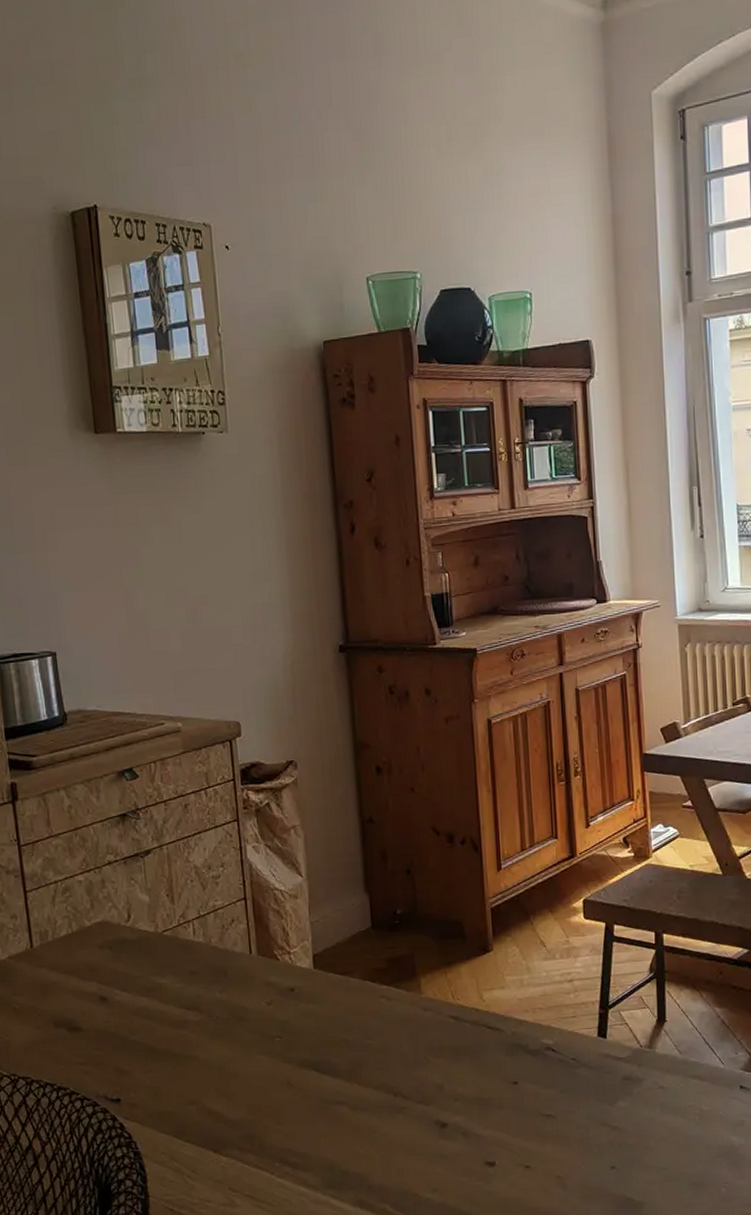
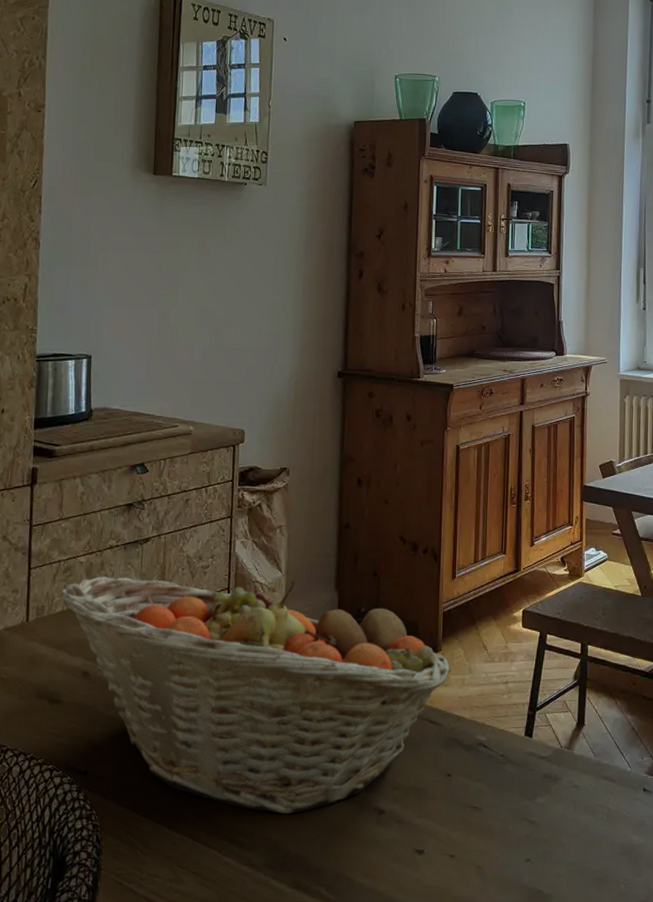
fruit basket: none [63,885,507,1132] -> present [61,576,452,814]

